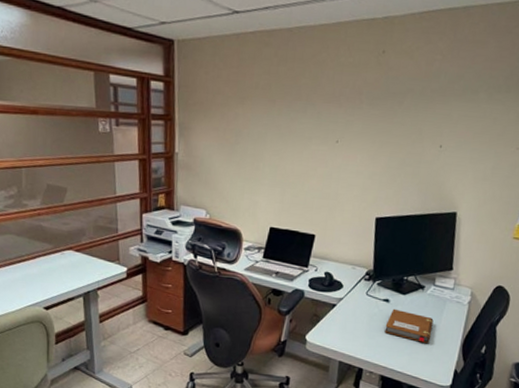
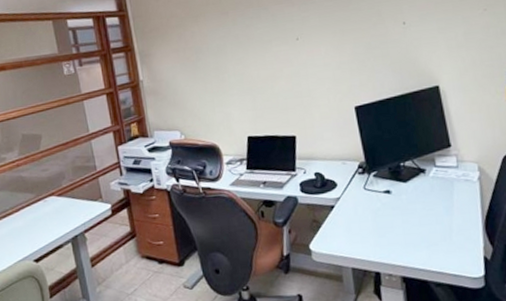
notebook: present [384,308,434,344] -> none [393,199,448,233]

